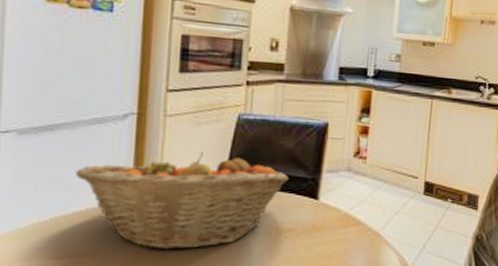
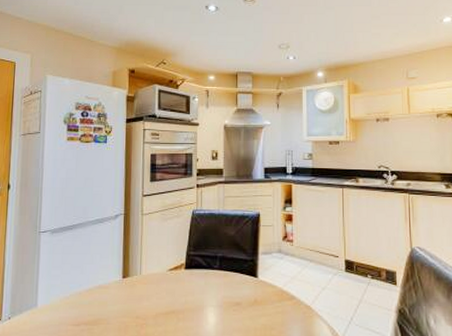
fruit basket: present [75,151,289,250] -> none [85,241,233,320]

